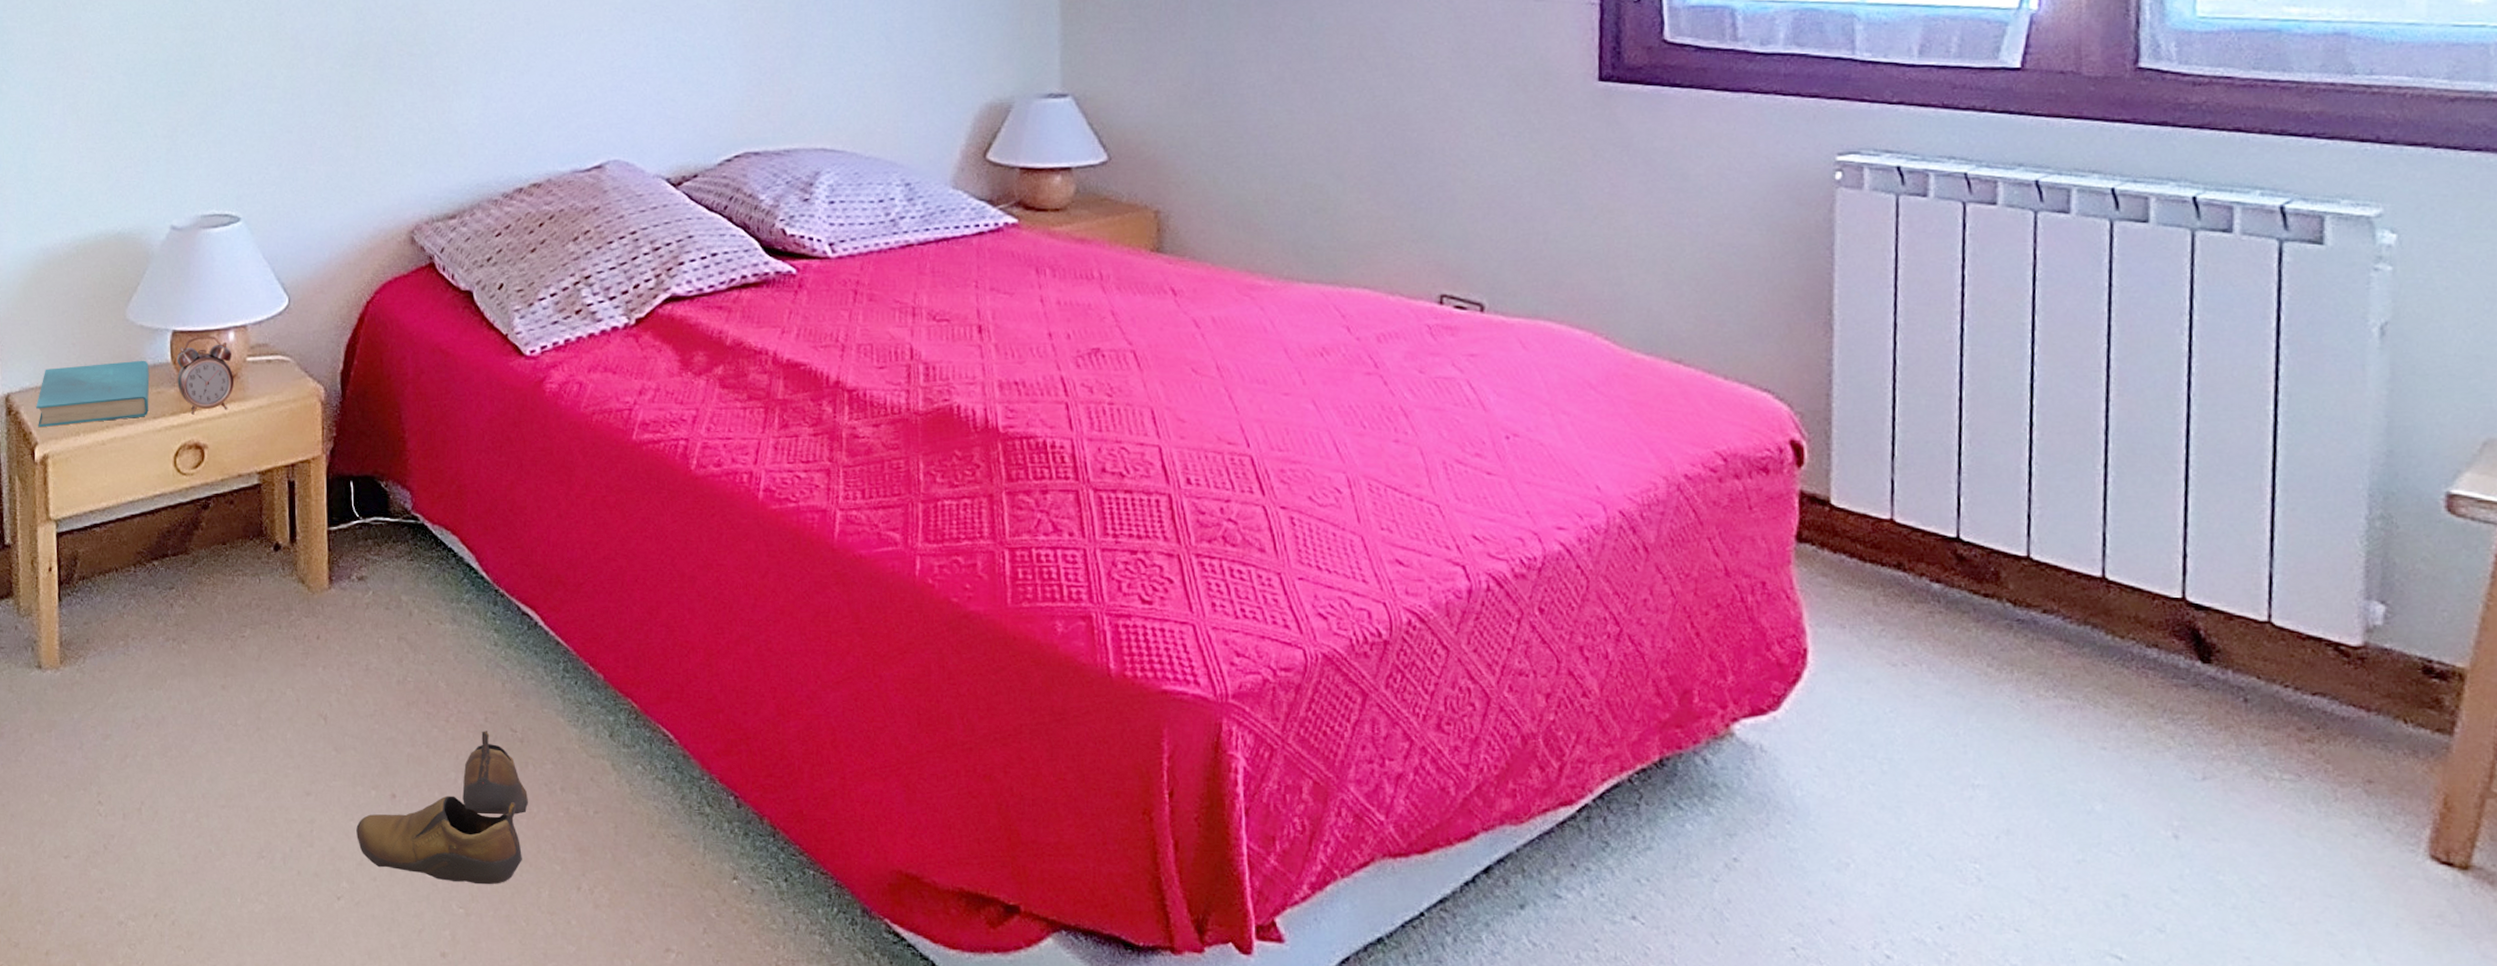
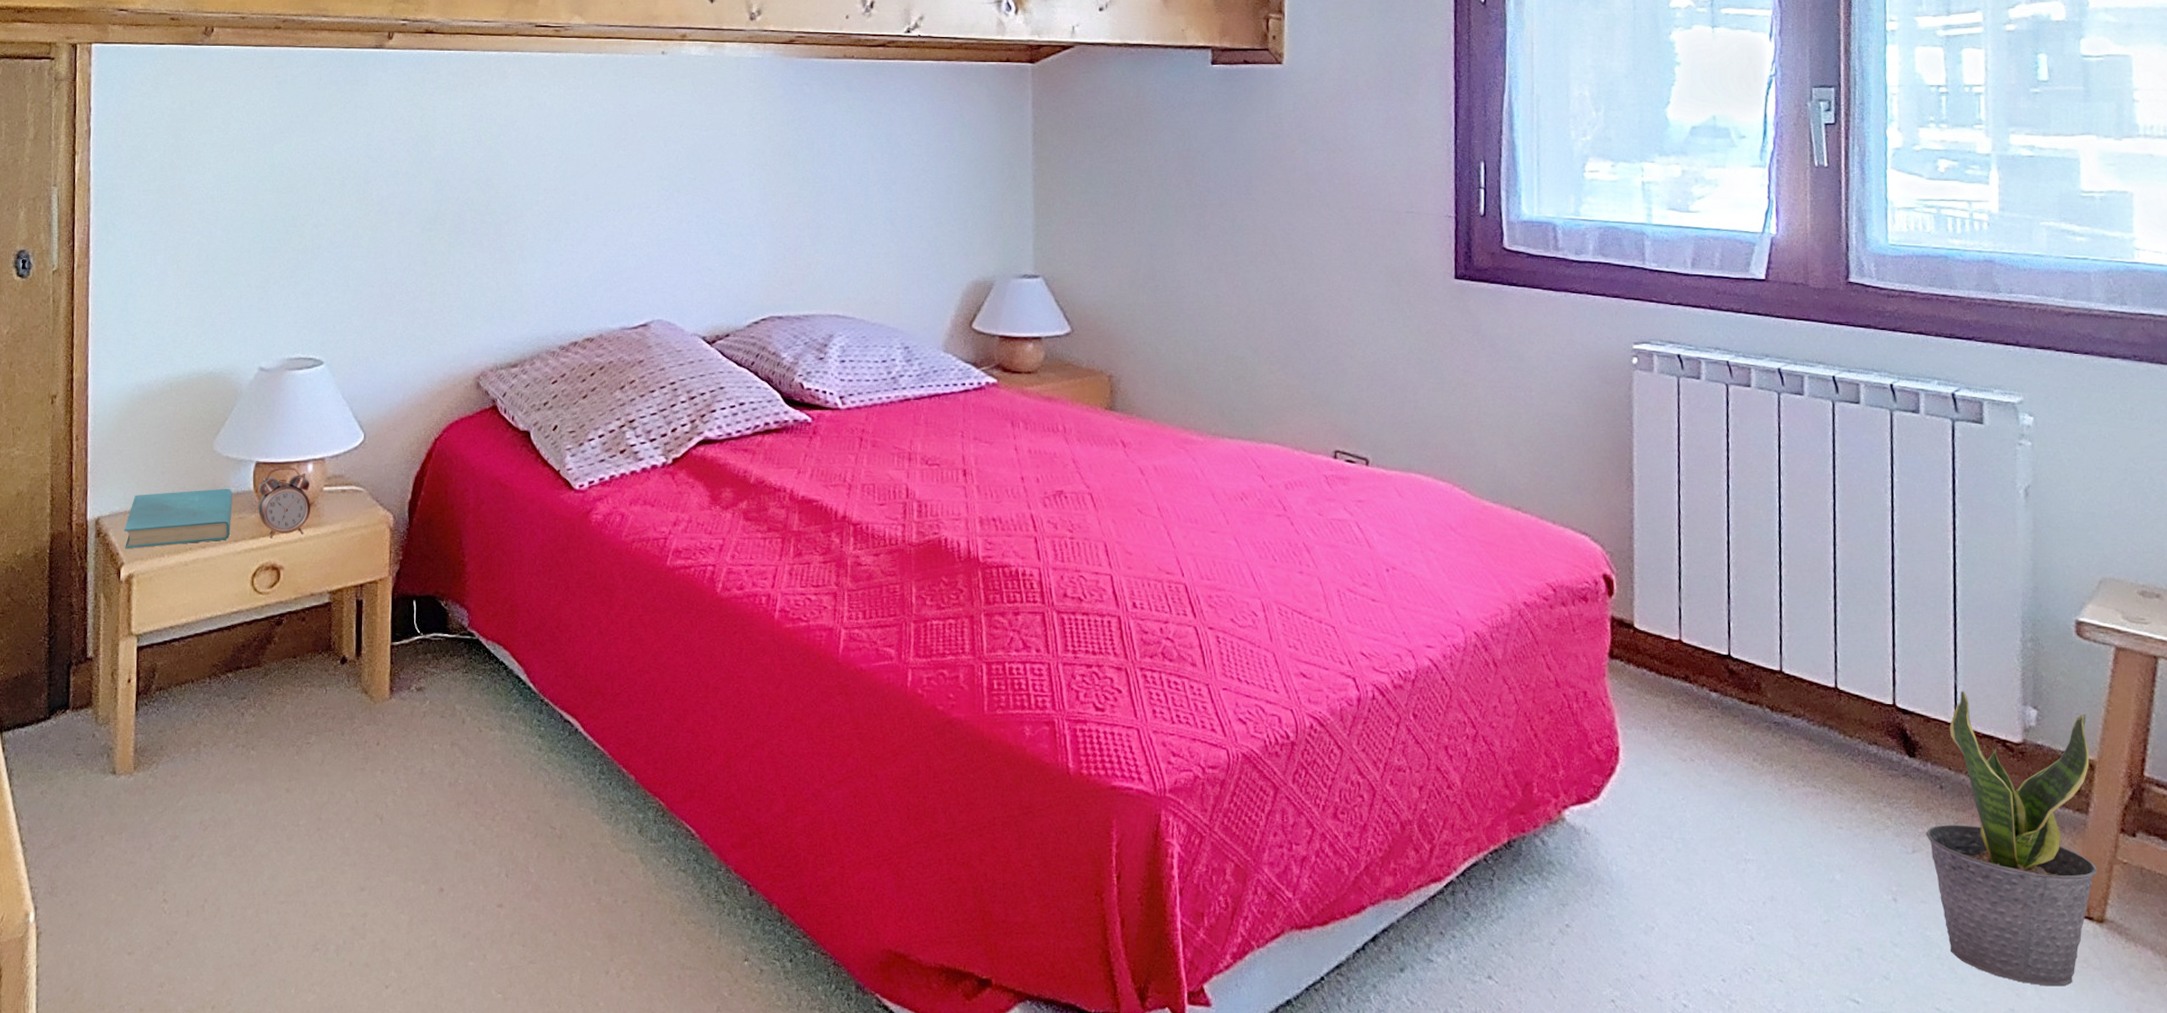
shoe: present [356,731,528,885] -> none [406,828,564,971]
potted plant: none [2222,579,2463,946] -> present [1926,689,2097,987]

